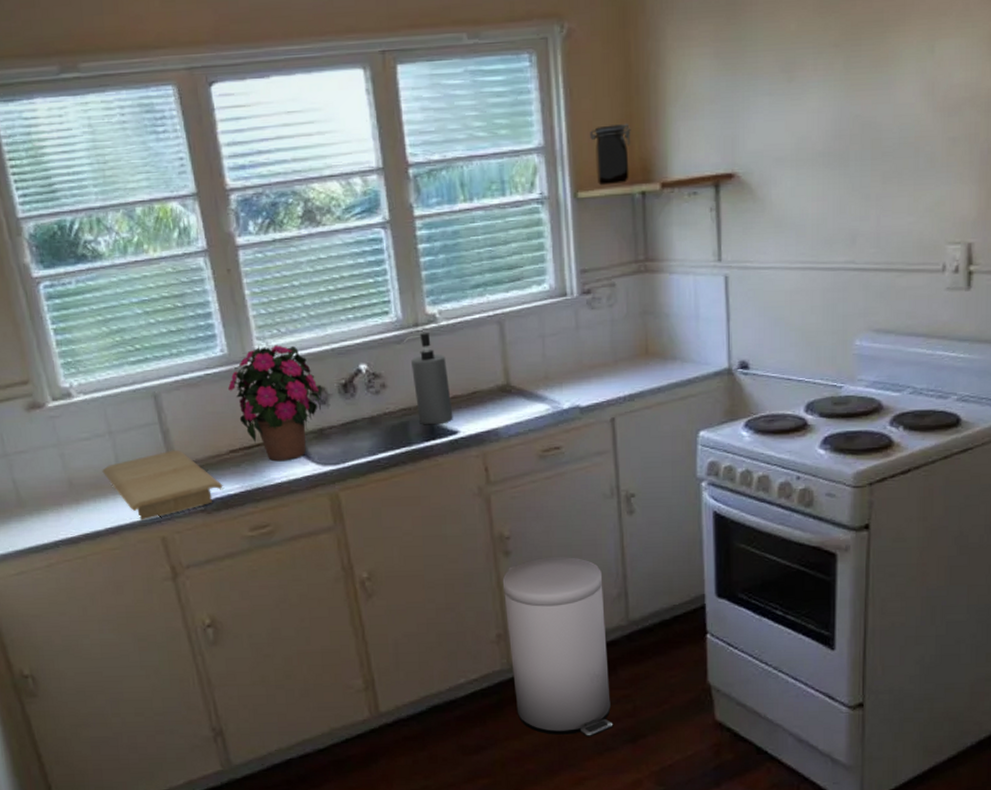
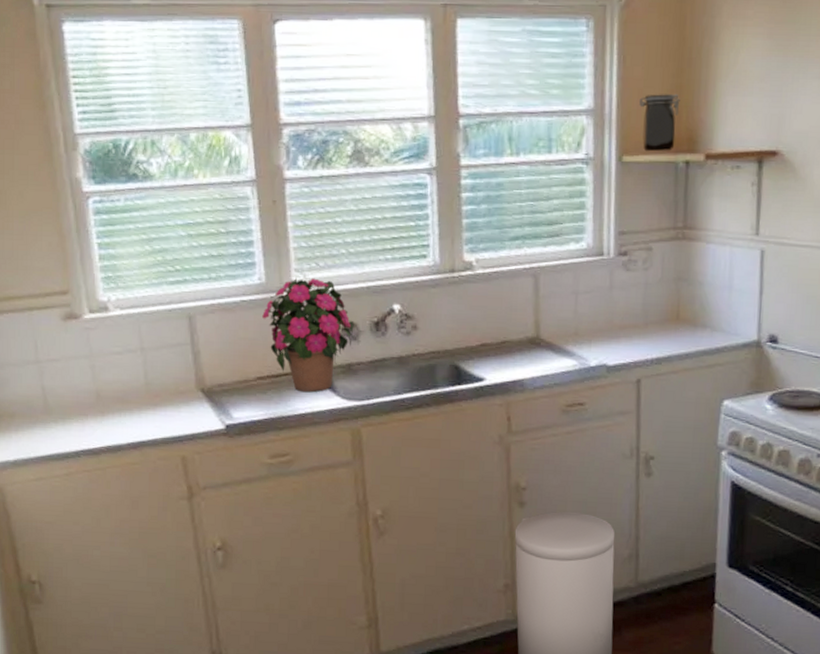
cutting board: present [102,450,223,522] -> none [130,371,248,439]
soap dispenser: present [402,333,453,425] -> none [437,279,481,370]

